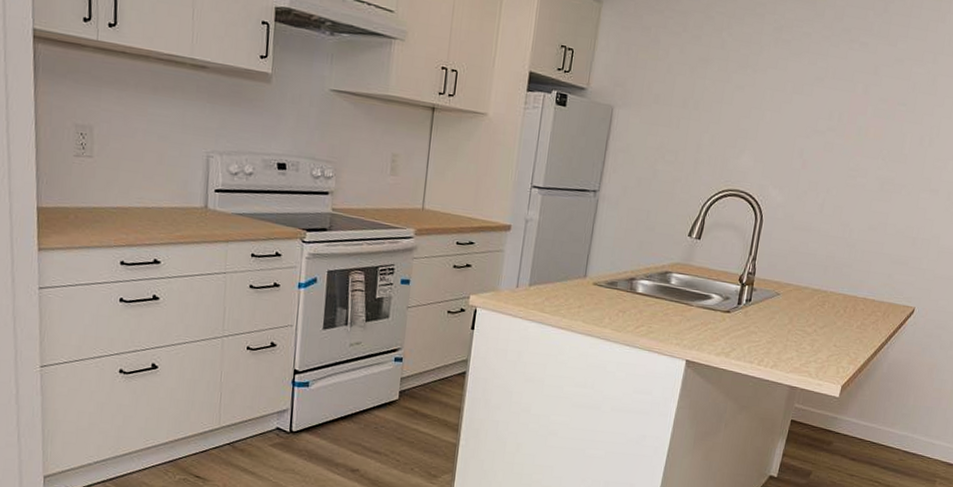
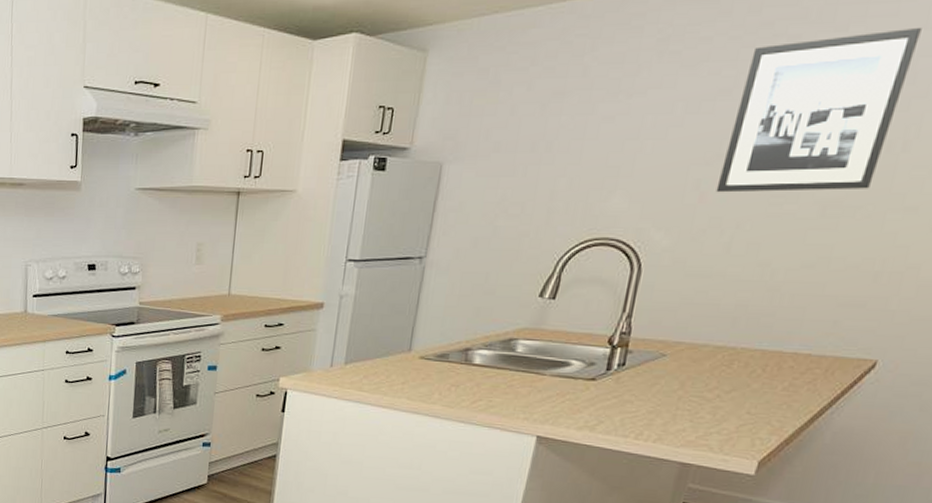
wall art: none [813,47,940,172] -> present [716,27,922,193]

